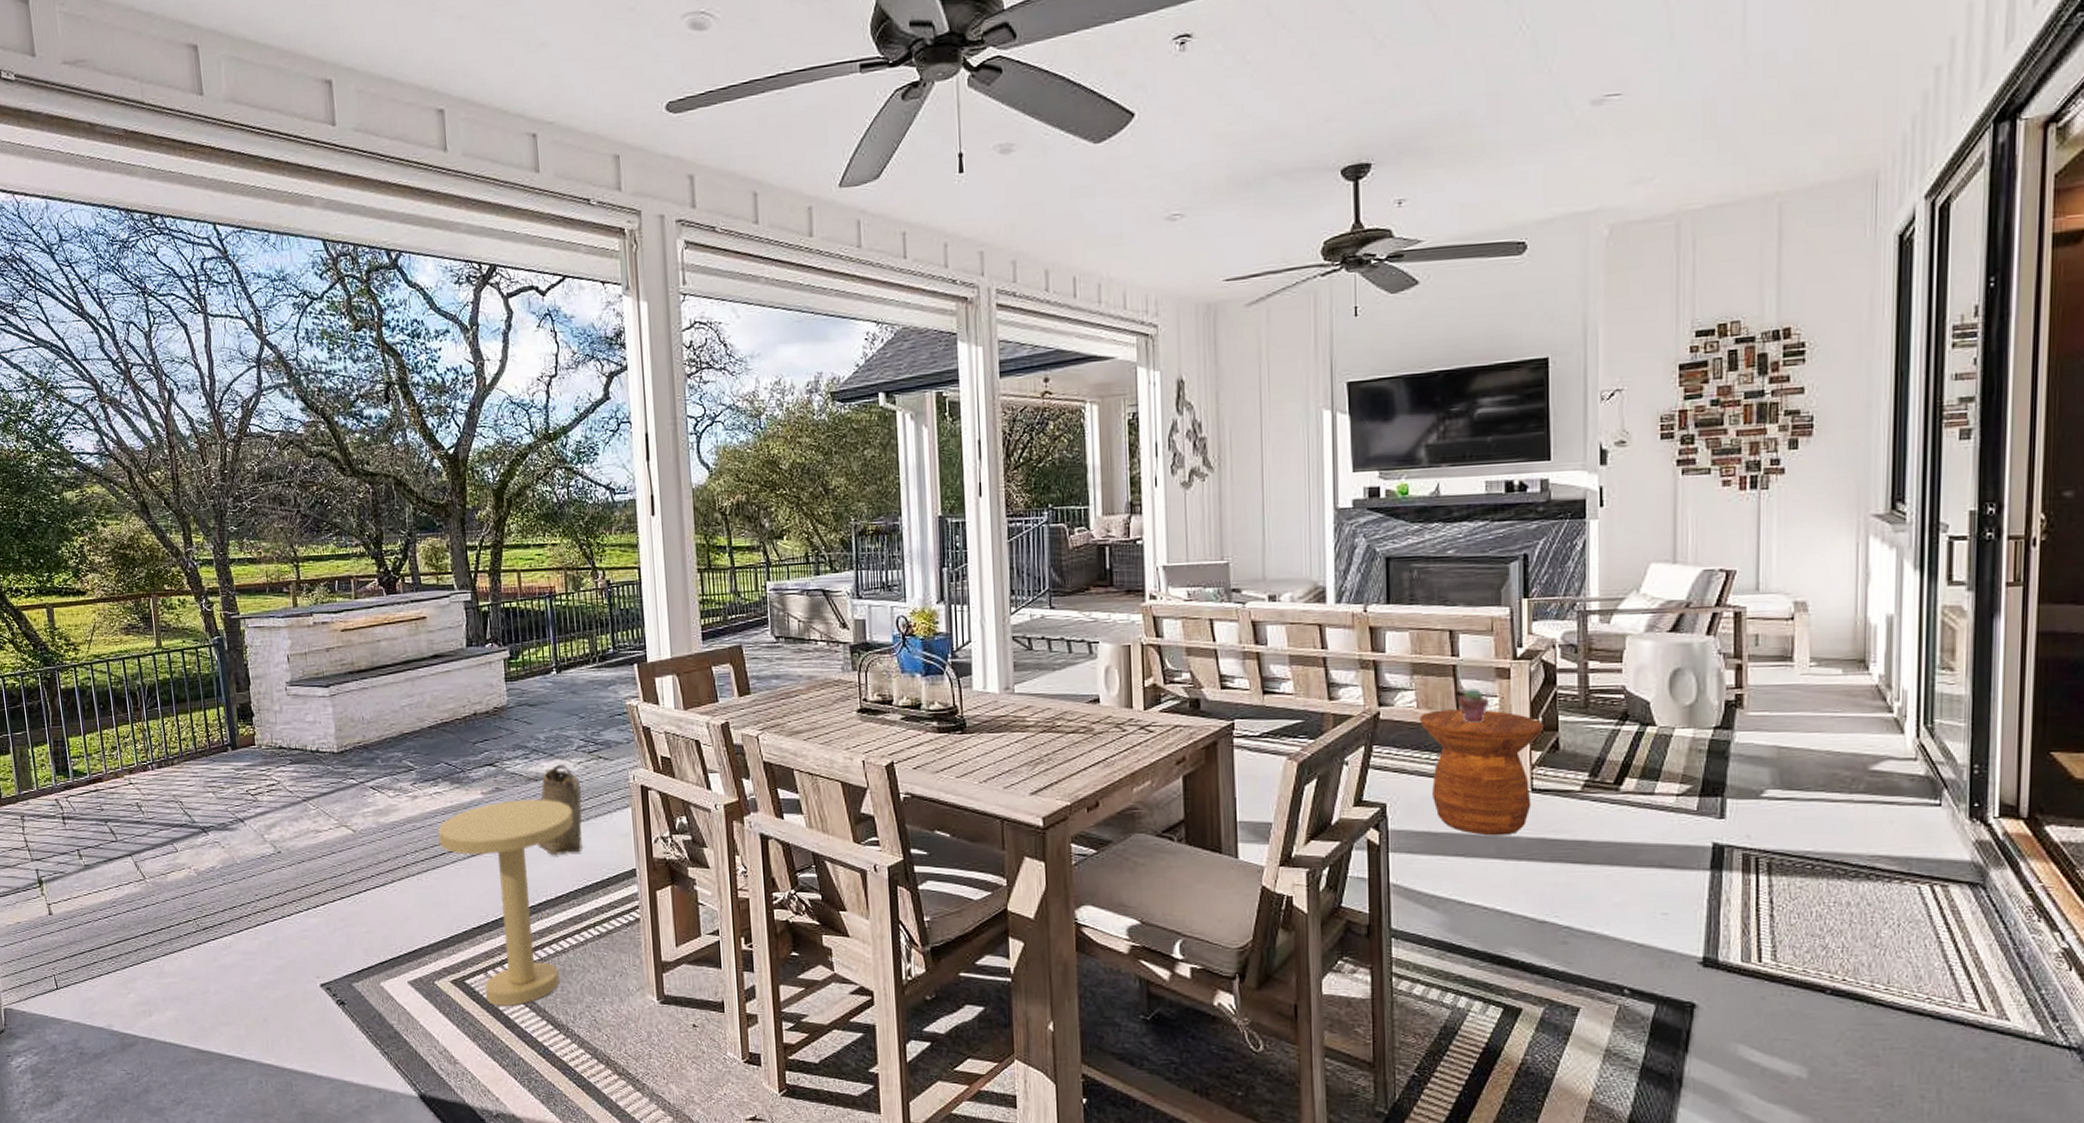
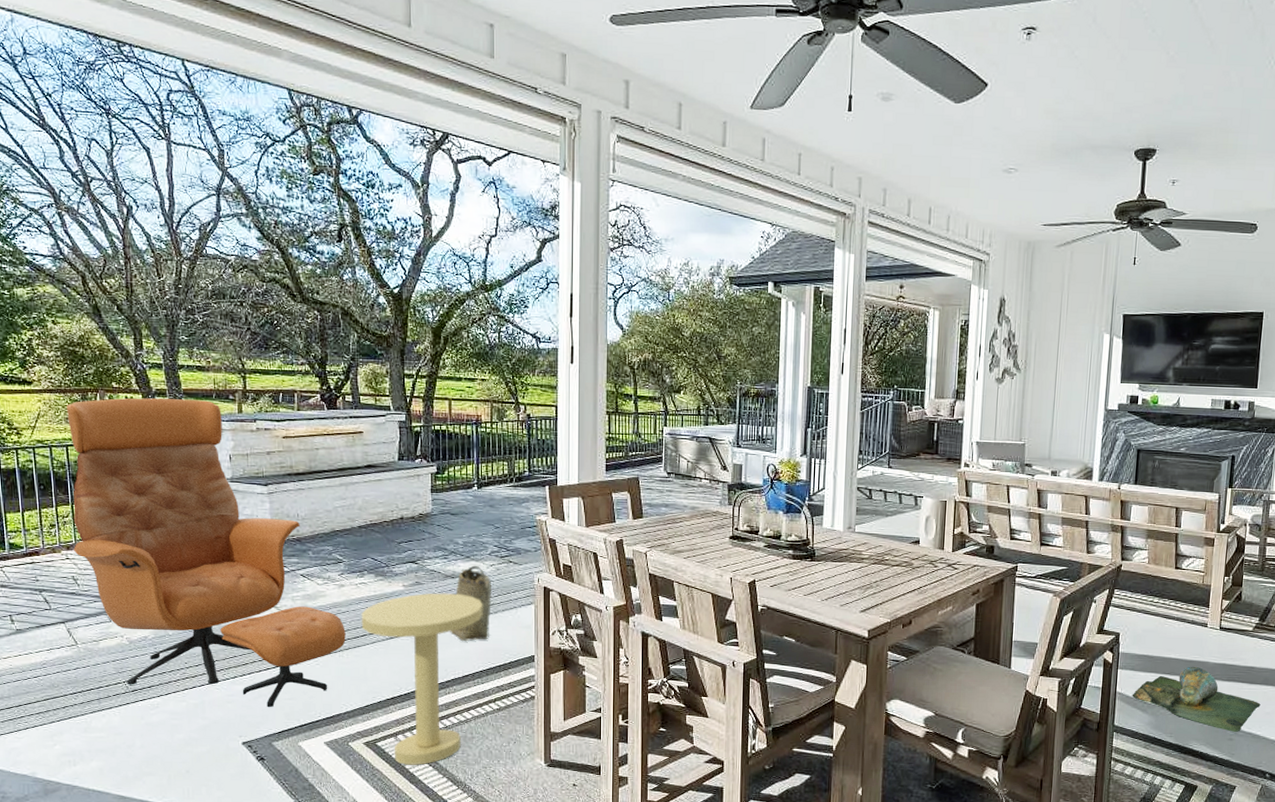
lounge chair: none [121,596,424,943] -> present [67,398,346,708]
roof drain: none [1412,843,1605,932] -> present [1132,666,1261,732]
side table: present [1420,709,1545,836] -> none [1149,566,1233,661]
potted succulent: present [1458,688,1490,724] -> none [1177,552,1199,578]

